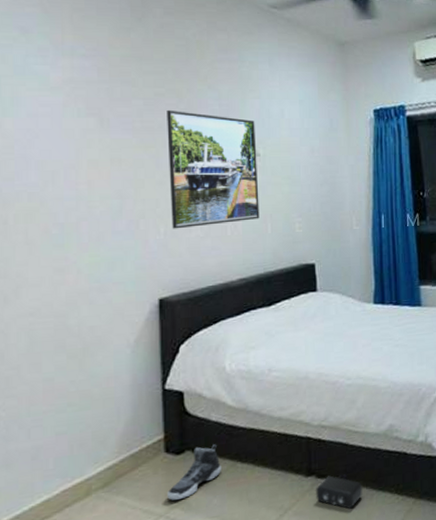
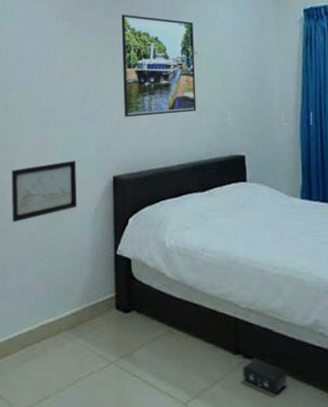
wall art: none [15,284,112,368] -> present [11,160,78,222]
sneaker: present [167,444,221,500] -> none [117,309,160,352]

